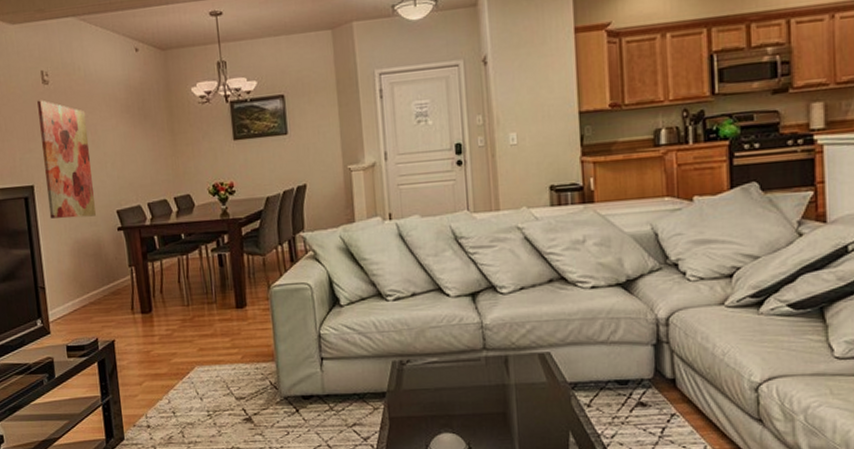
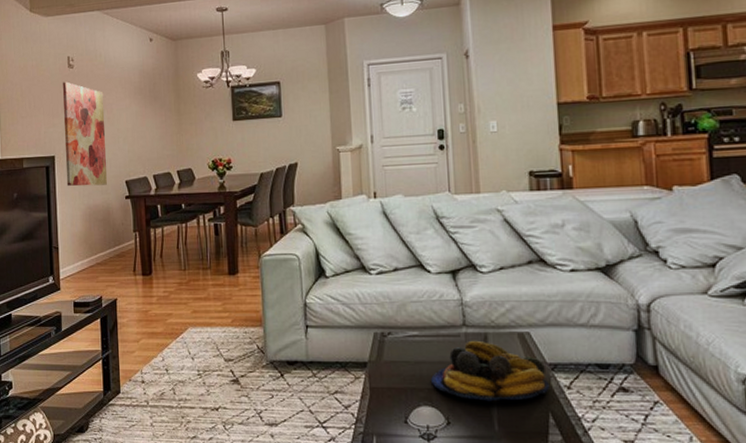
fruit bowl: none [452,363,570,424] -> present [431,340,550,402]

